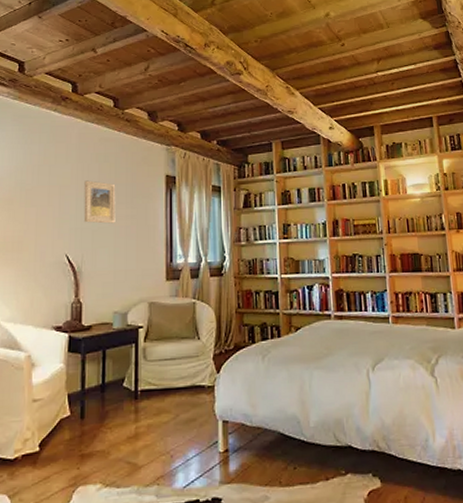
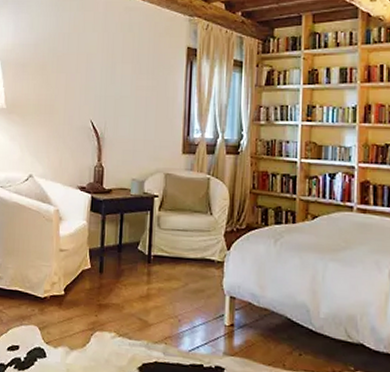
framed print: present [83,180,116,224] -> none [107,49,138,93]

